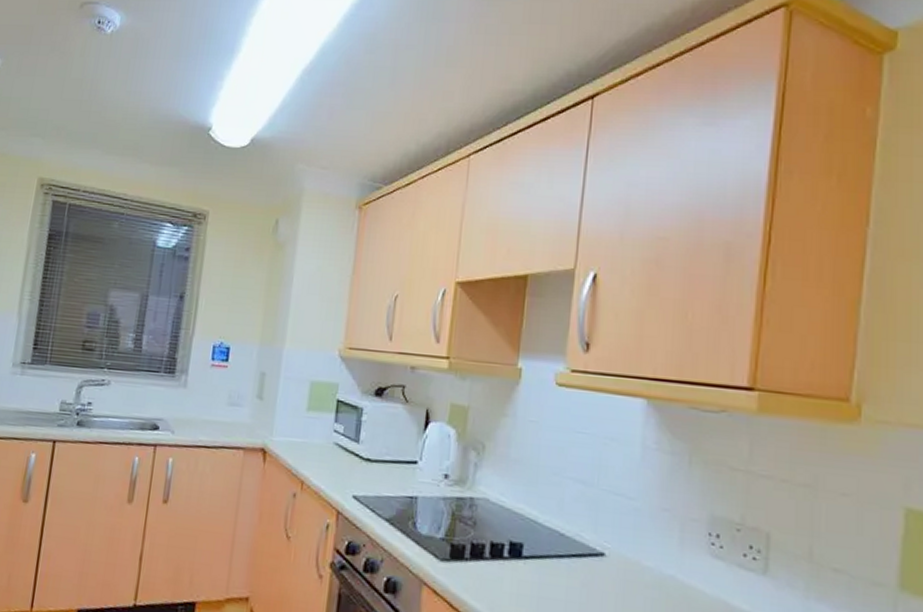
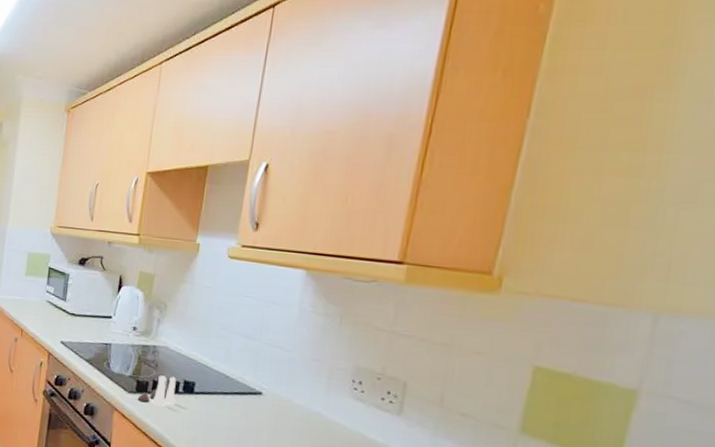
salt and pepper shaker set: none [452,536,500,577] -> present [137,375,176,407]

